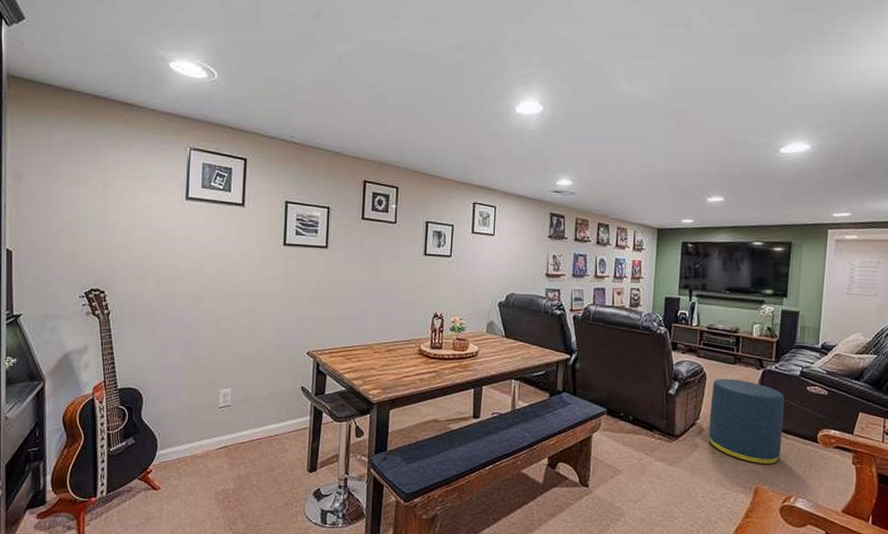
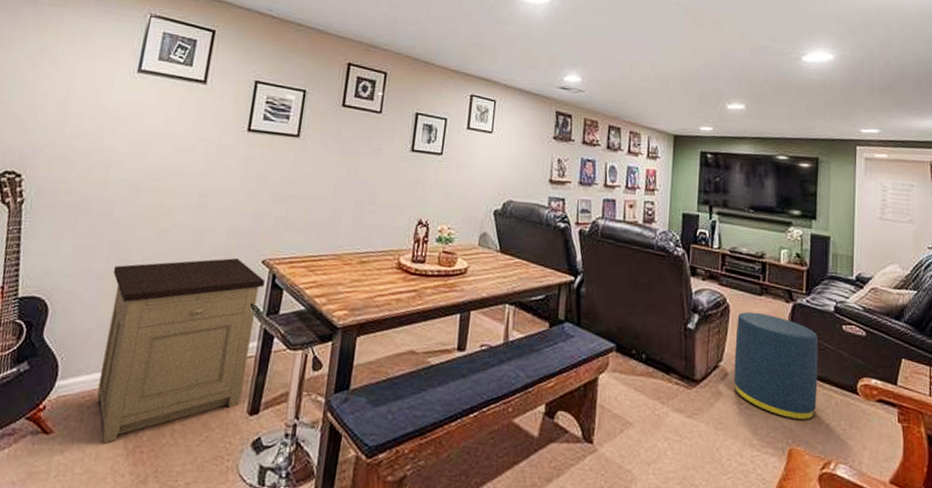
nightstand: none [188,350,311,496] -> present [97,257,266,444]

